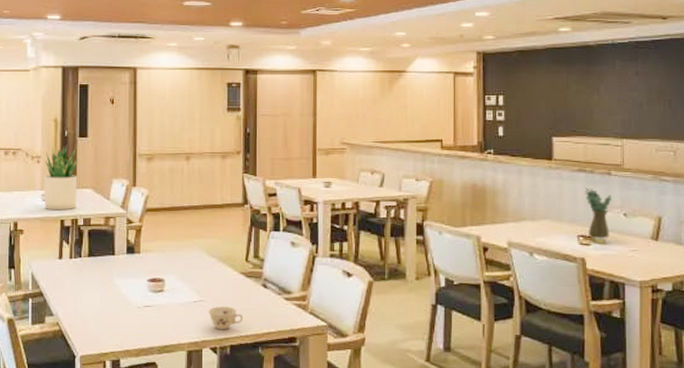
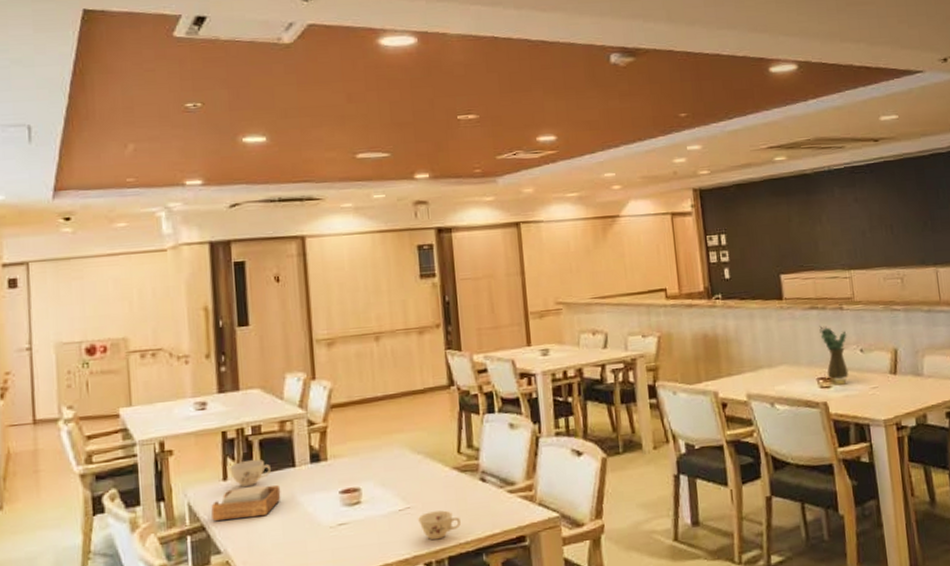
planter: present [44,144,78,211] -> none [195,336,242,421]
napkin holder: none [49,266,102,291] -> present [211,485,281,522]
teacup: none [65,245,95,266] -> present [230,459,271,487]

